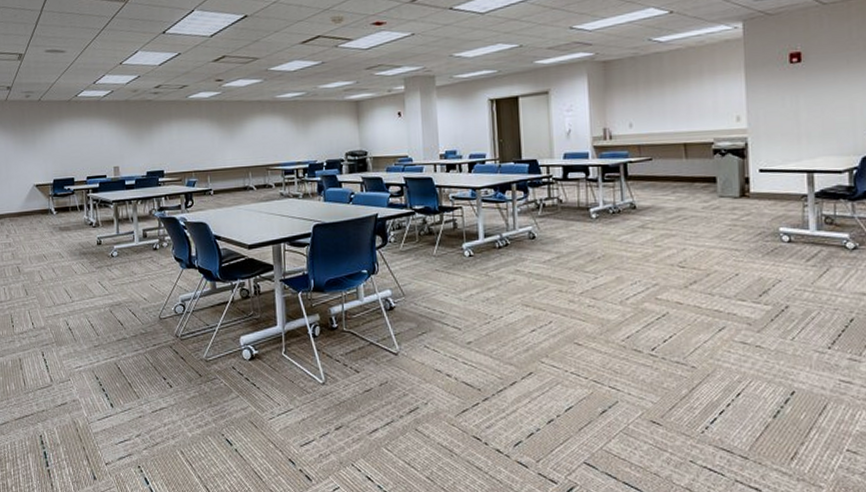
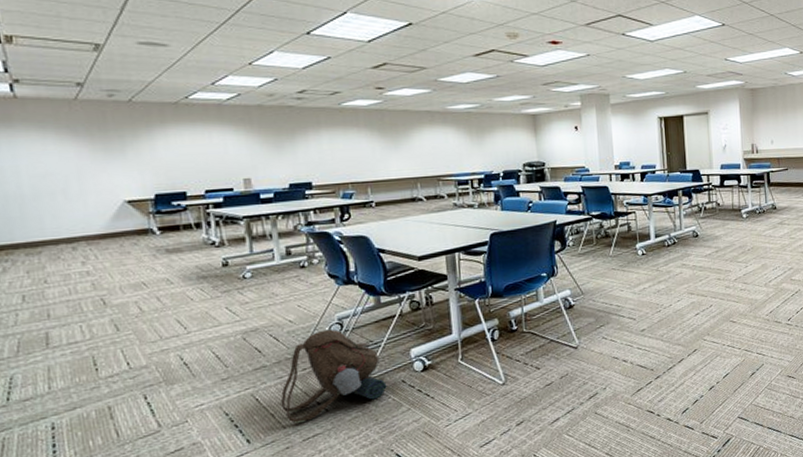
backpack: none [136,309,220,396] -> present [280,329,387,424]

